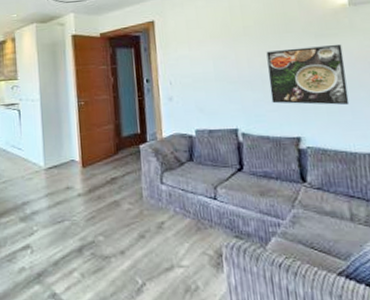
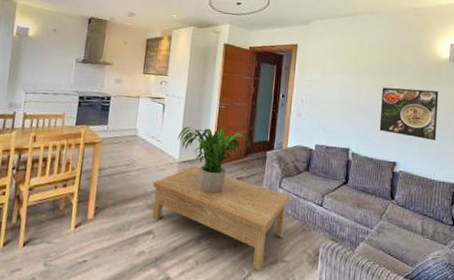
coffee table: none [21,171,176,280] -> present [152,166,290,271]
potted plant: none [39,126,122,198] -> present [177,126,252,193]

